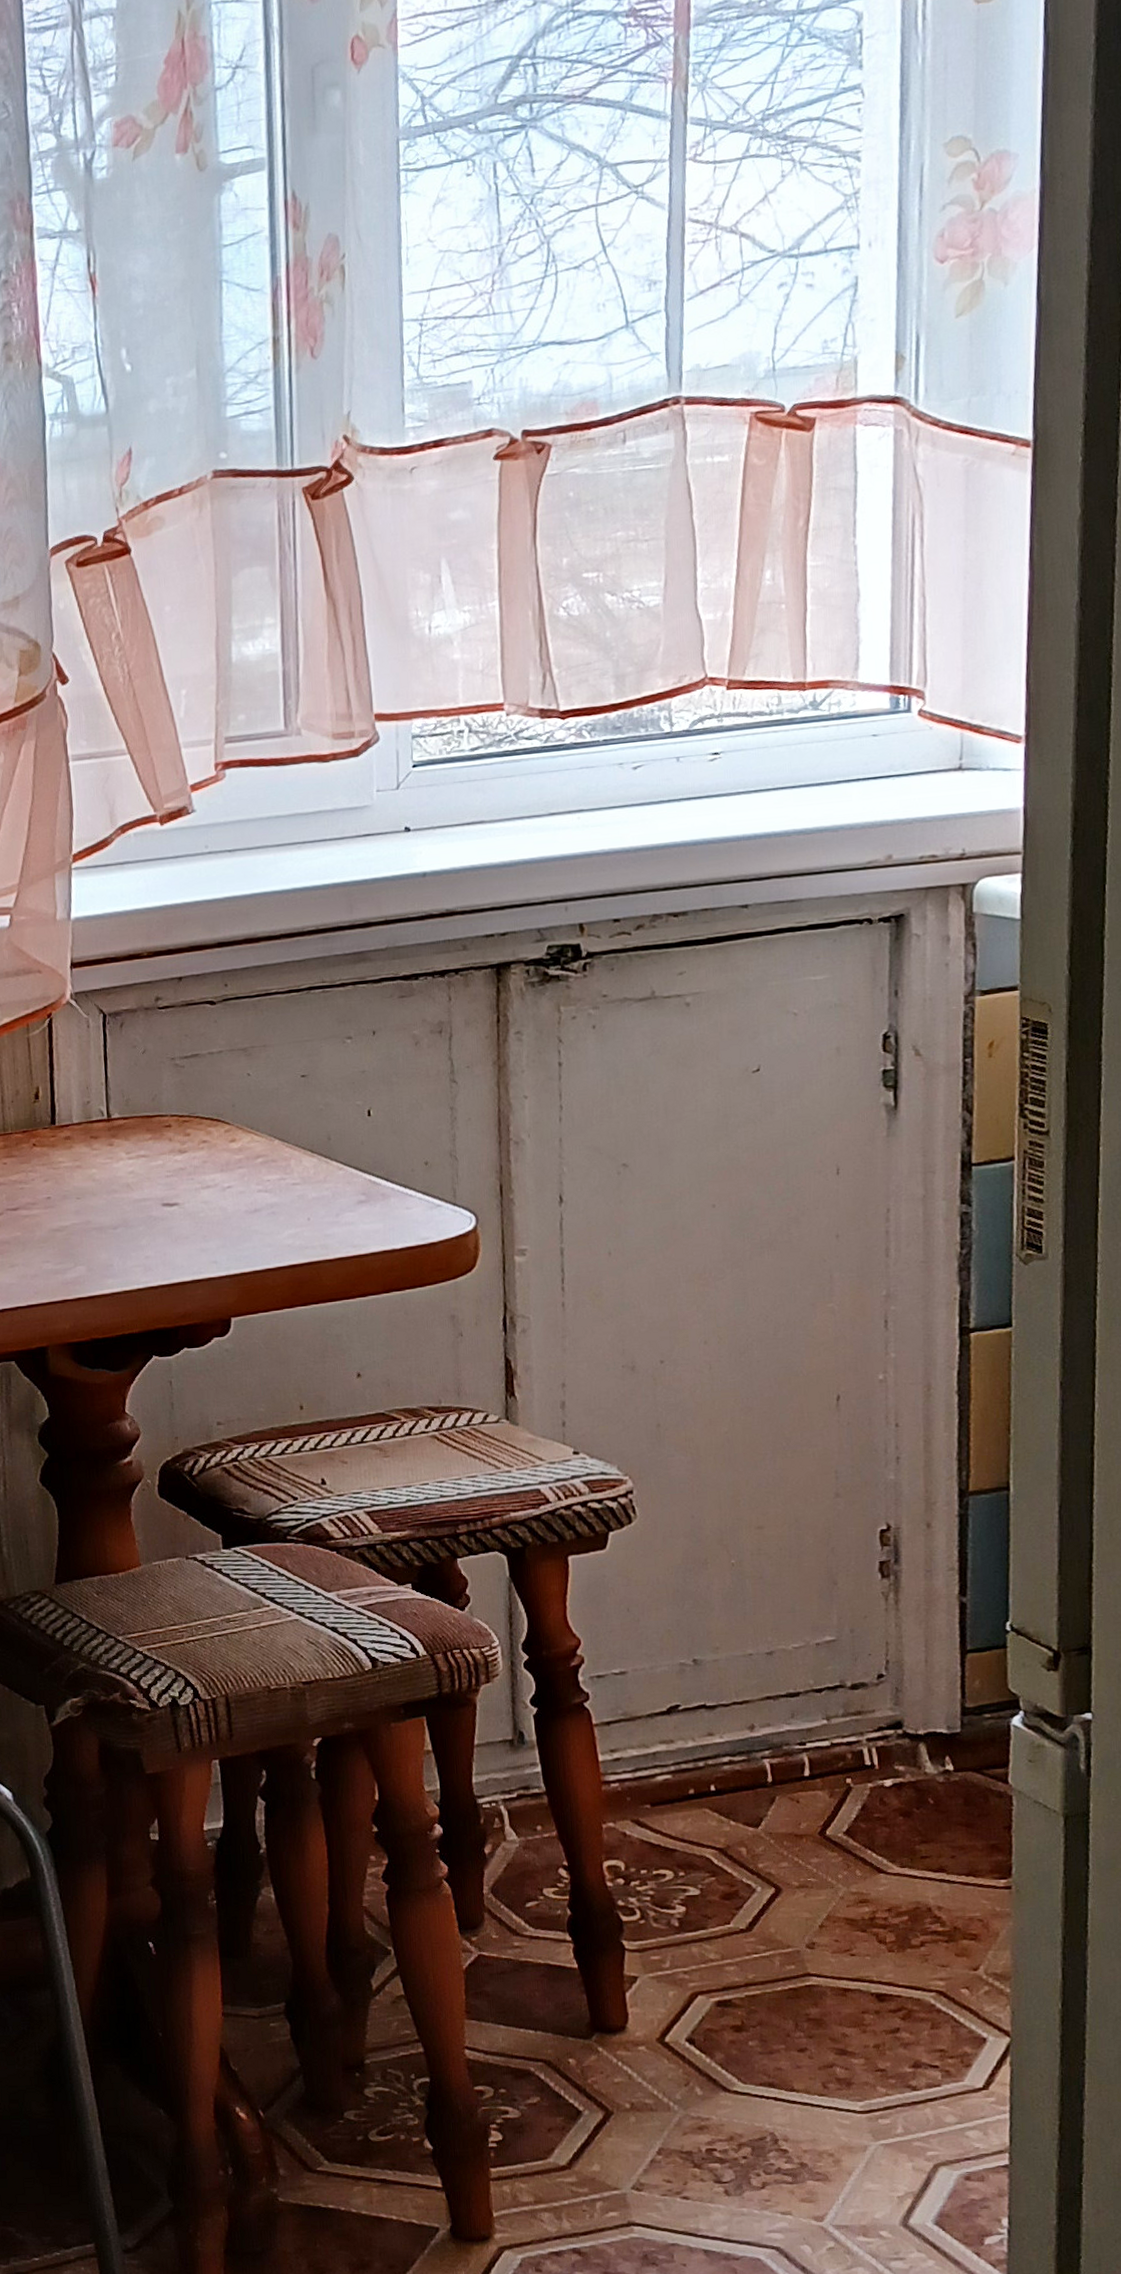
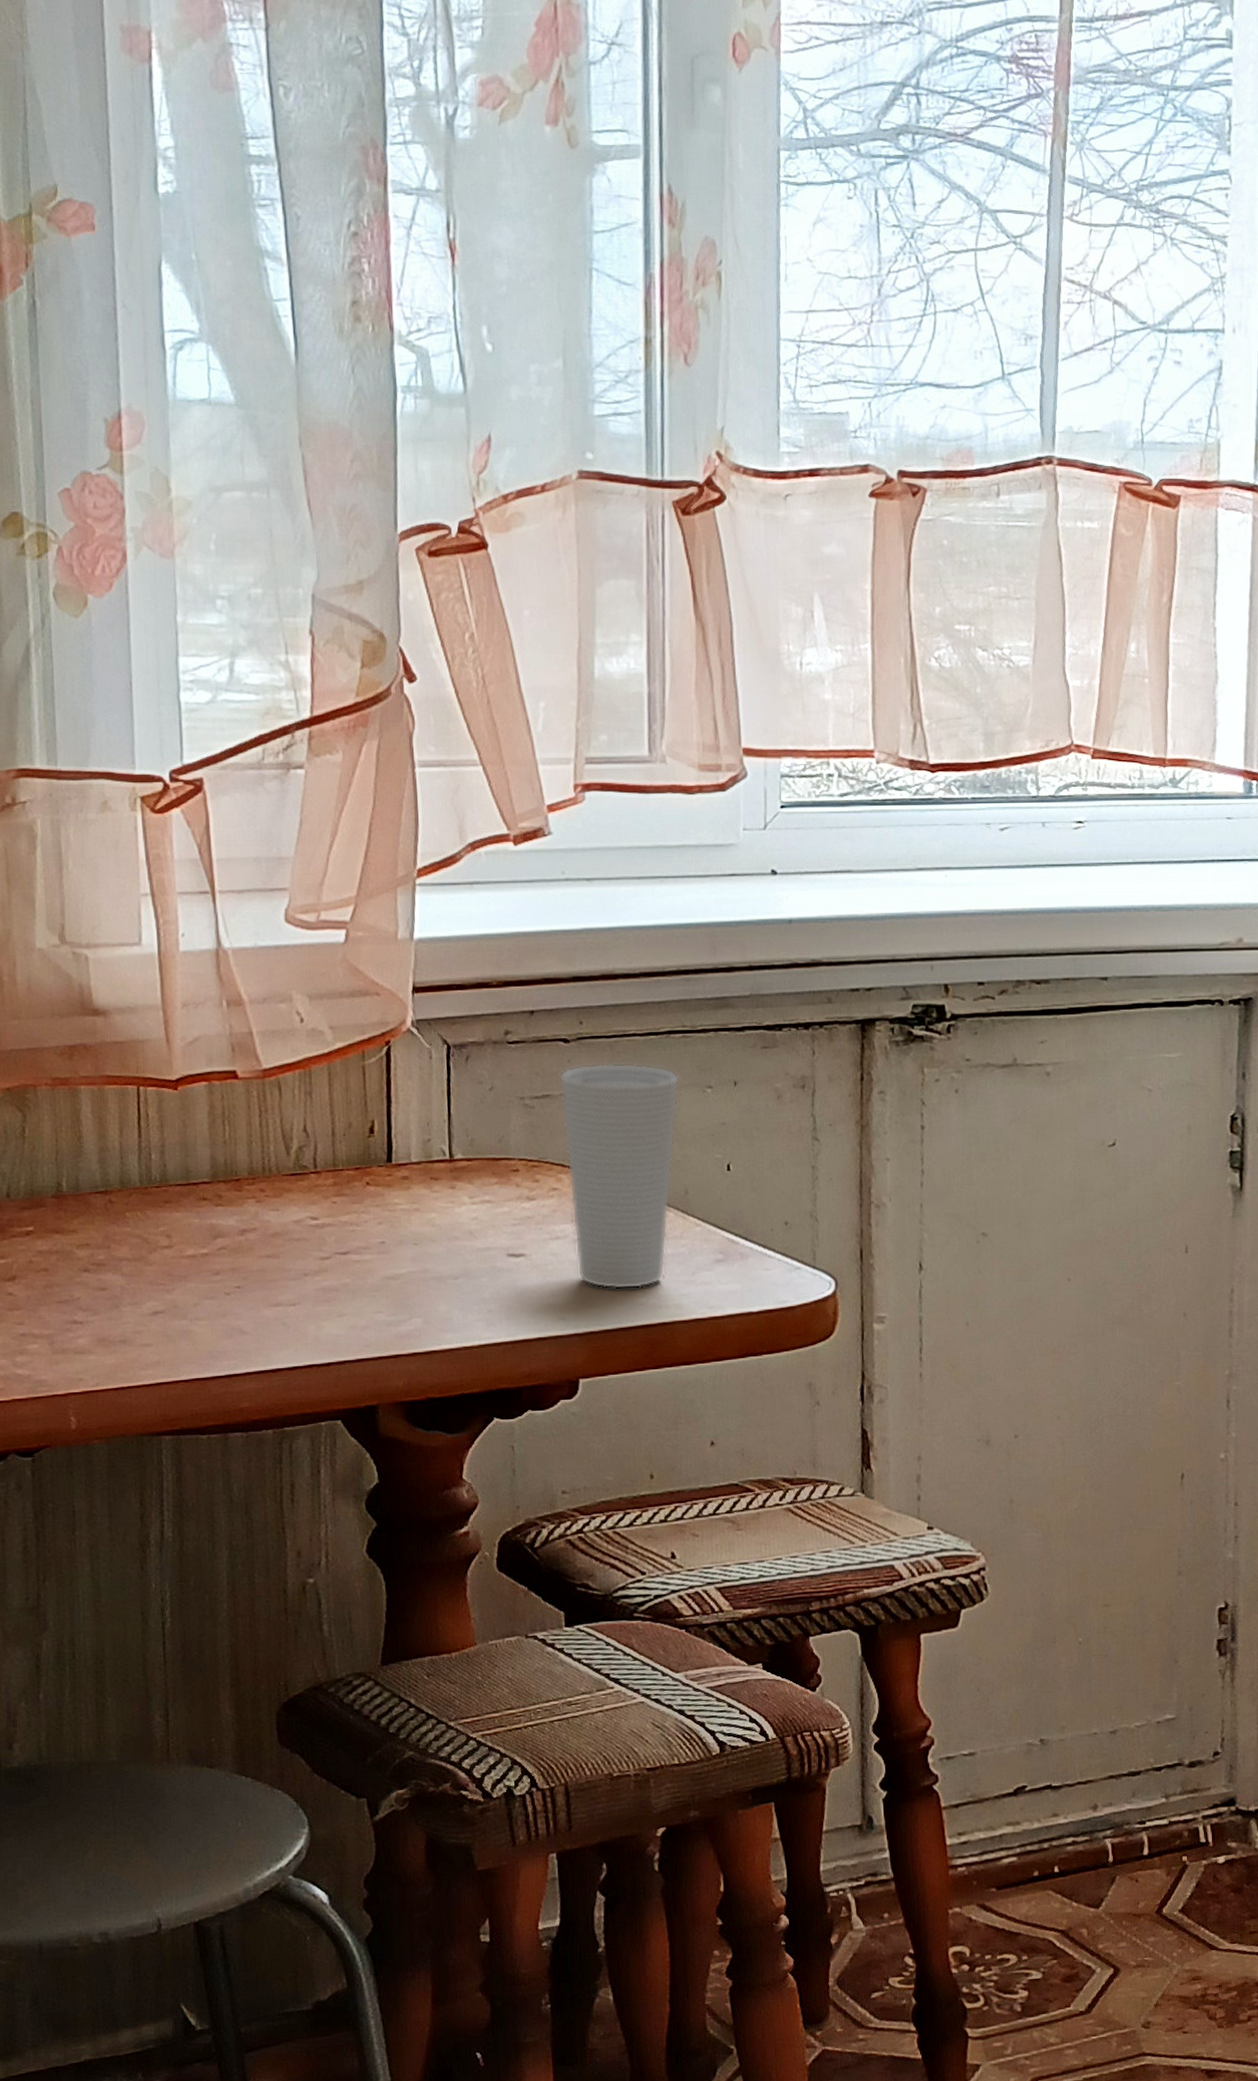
cup: none [206,1019,321,1233] -> present [559,1062,680,1290]

